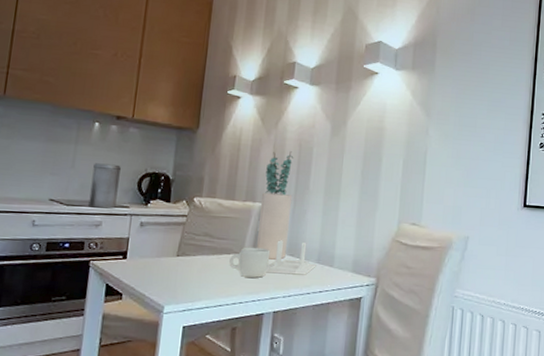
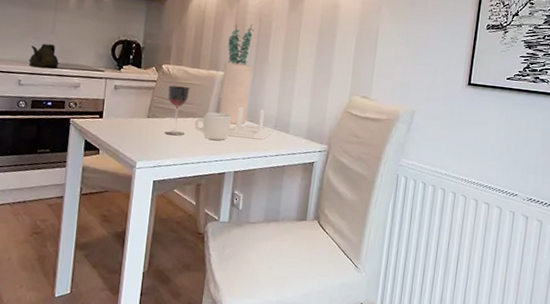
teapot: none [45,179,79,208] -> present [29,43,60,70]
canister: present [88,163,121,209] -> none [68,29,96,72]
wineglass: none [195,220,225,275] -> present [164,85,190,136]

